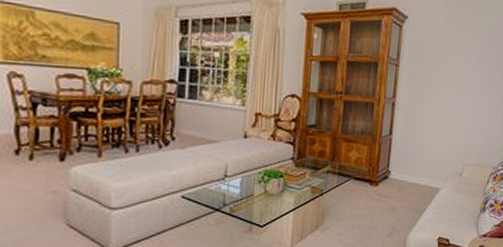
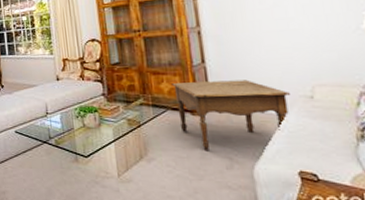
side table: none [358,152,449,220] -> present [172,79,292,151]

